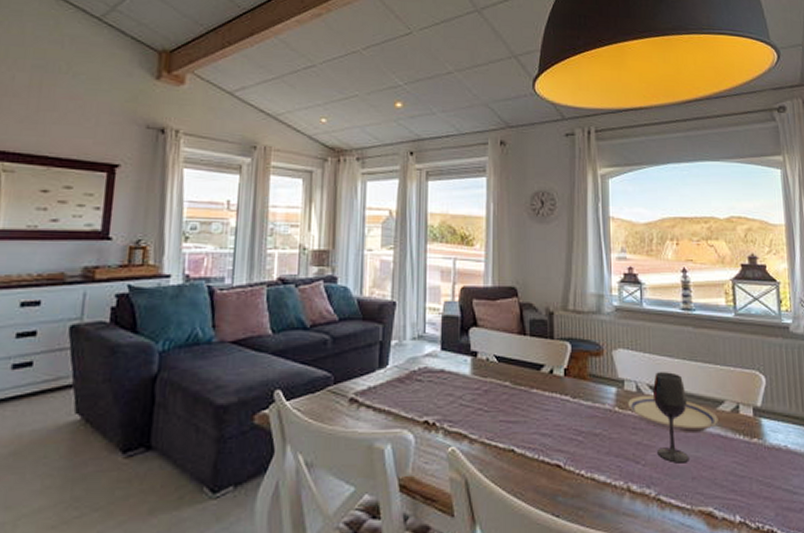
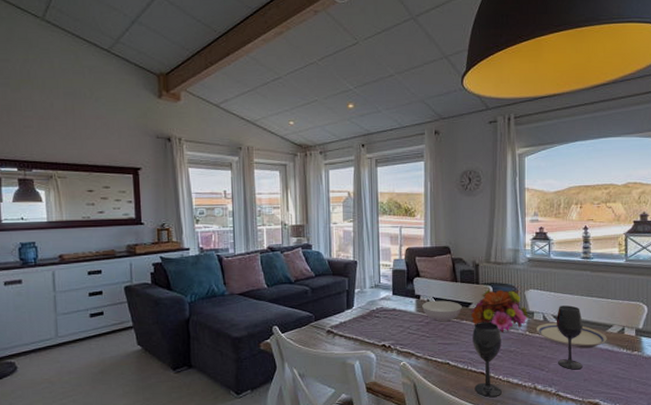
bowl: none [480,359,531,391] -> present [422,300,462,322]
flower bouquet: none [542,346,619,407] -> present [470,289,530,332]
wine glass: none [545,391,584,503] -> present [472,321,502,398]

